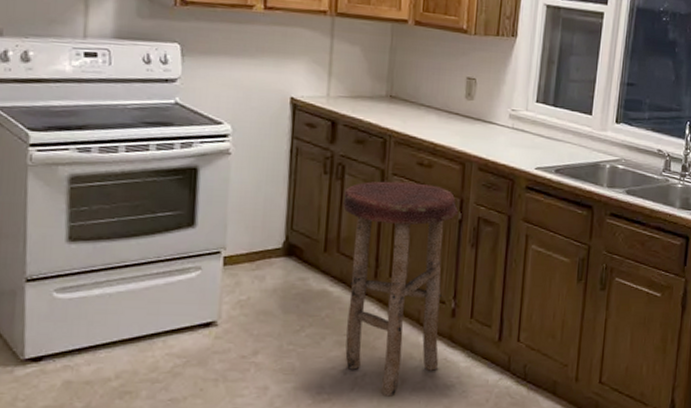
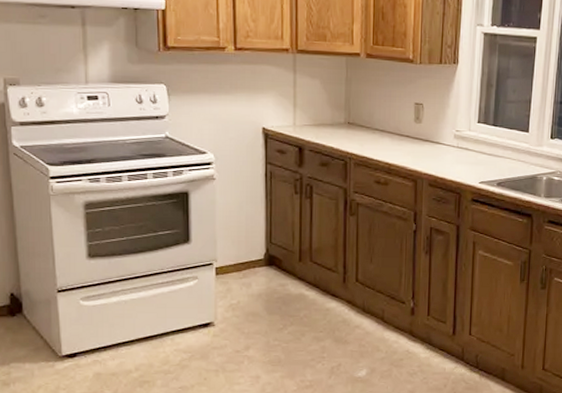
stool: present [343,181,458,397] -> none [313,198,412,383]

